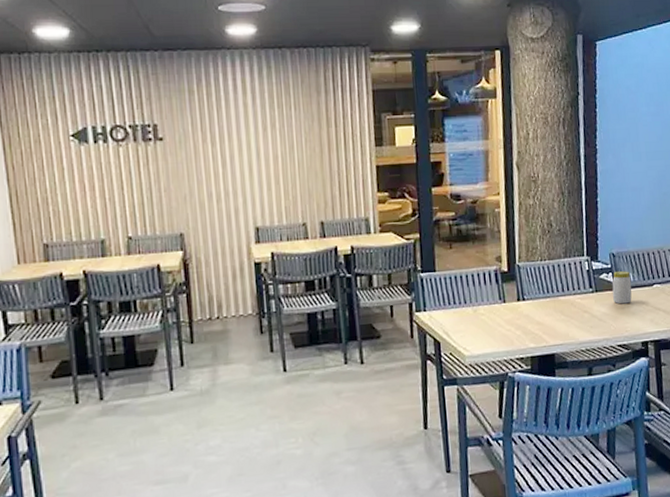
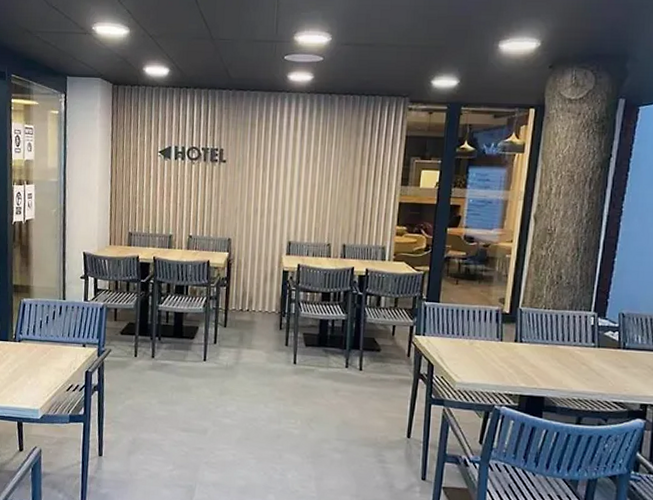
jar: present [612,270,632,304] -> none [616,331,639,364]

